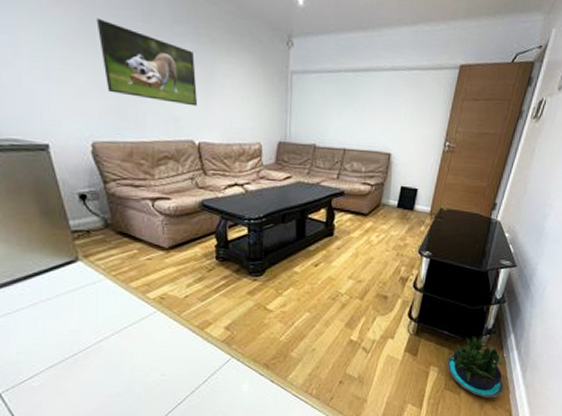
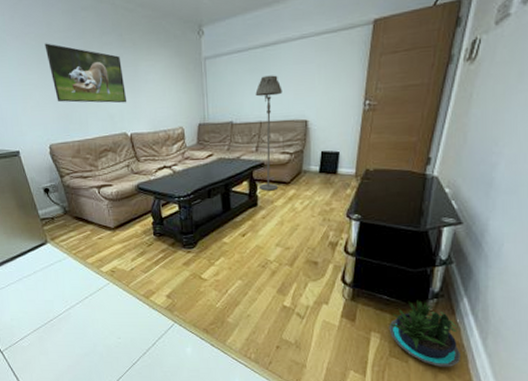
floor lamp: none [336,101,369,221] -> present [255,75,283,191]

